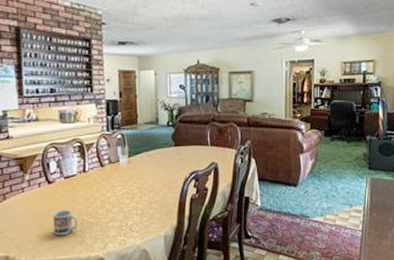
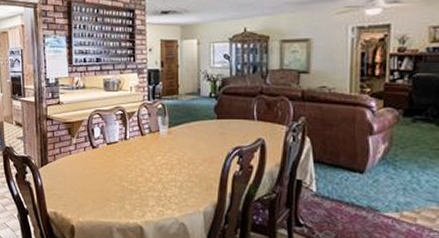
cup: present [53,209,78,236] -> none [96,174,118,200]

